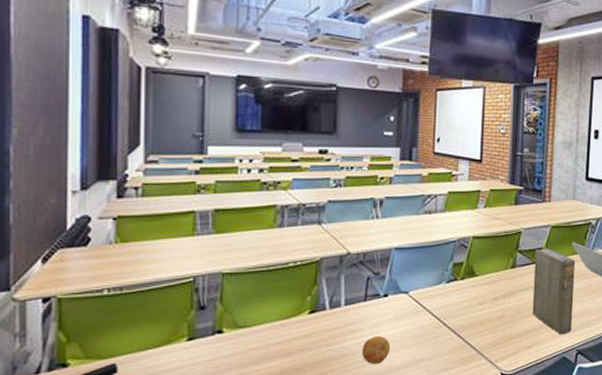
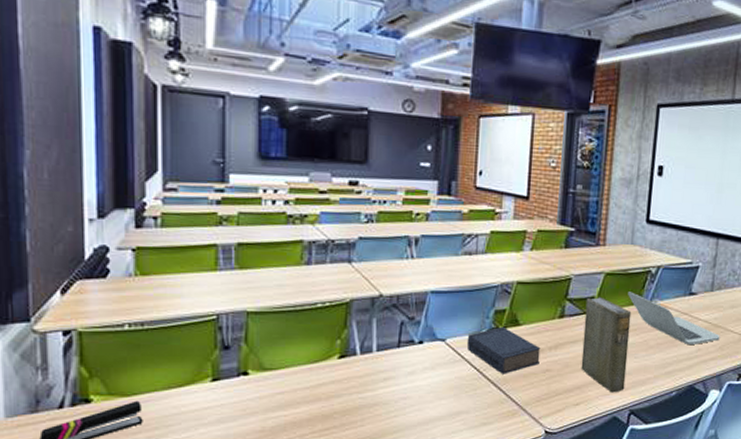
fruit: present [361,336,391,364] -> none [394,386,426,414]
book: none [428,278,495,322] -> present [466,326,541,374]

